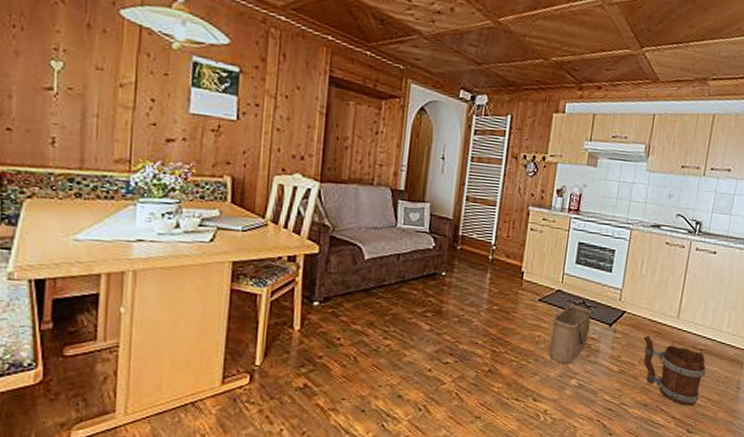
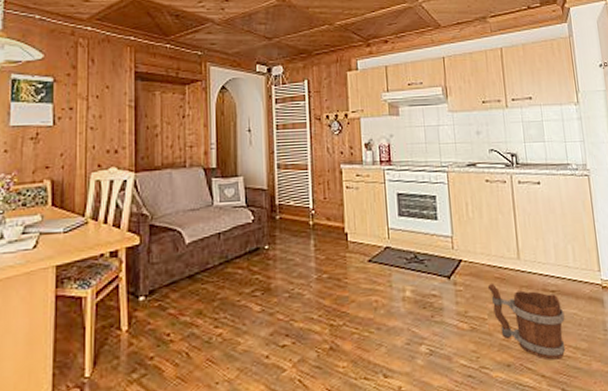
basket: present [549,305,593,364] -> none [387,260,428,329]

